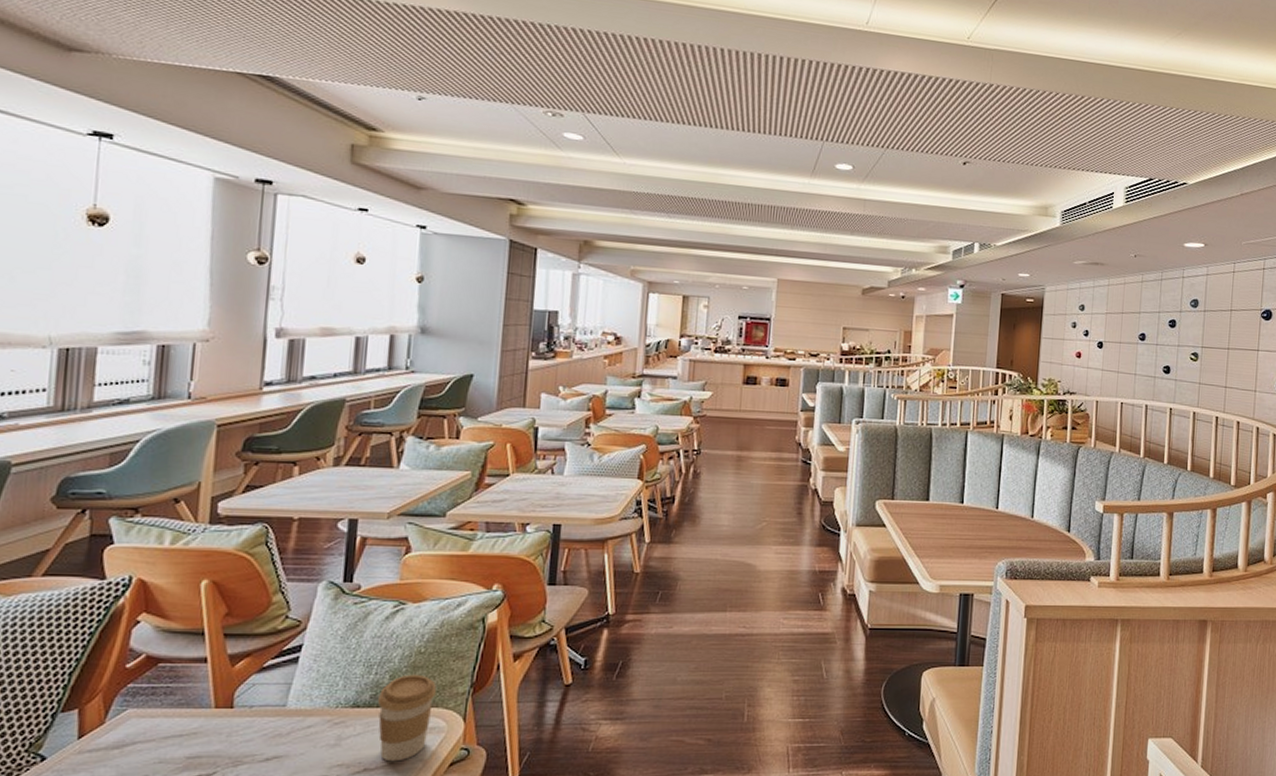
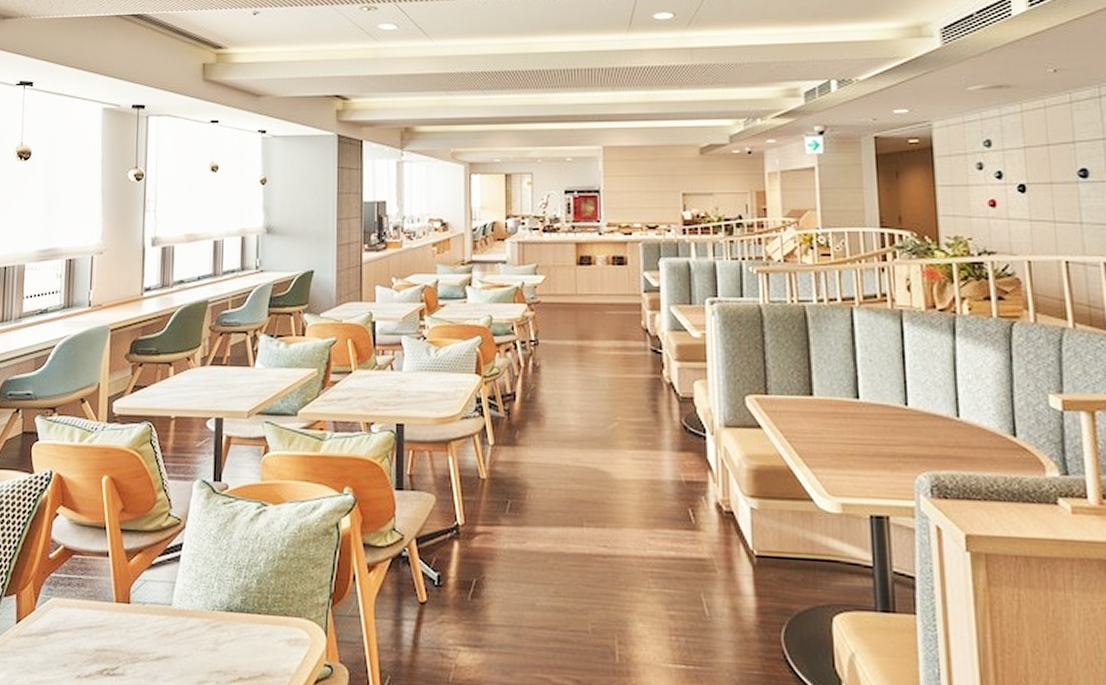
coffee cup: present [377,674,436,762] -> none [247,580,298,673]

